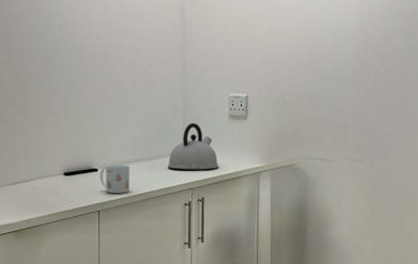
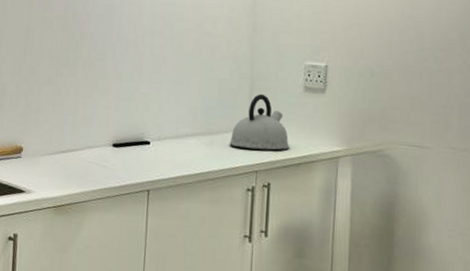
mug: present [99,164,130,193] -> none [151,137,186,172]

